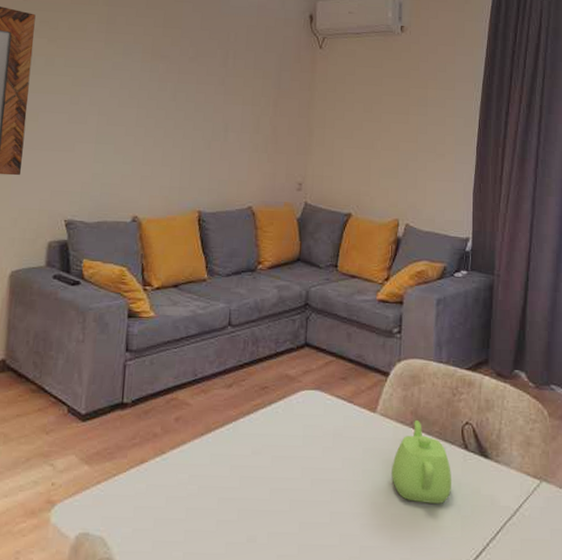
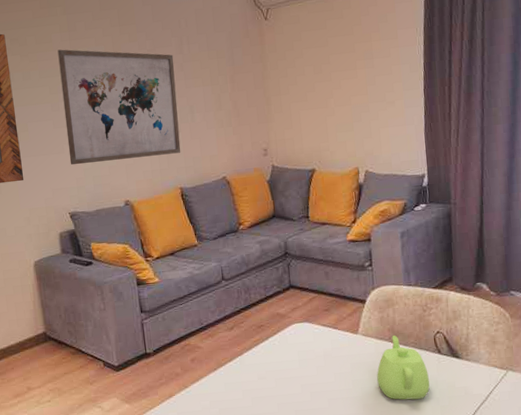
wall art: none [78,40,216,173] -> present [57,49,181,165]

